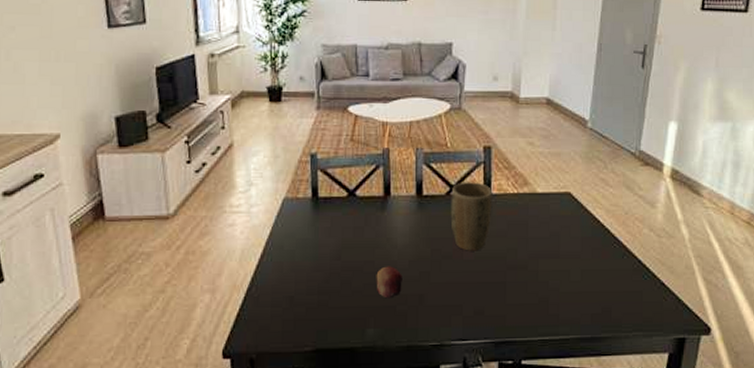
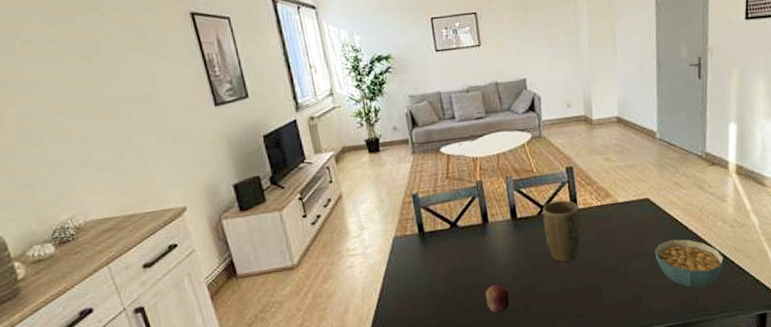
cereal bowl: none [570,242,647,299] -> present [655,239,725,288]

